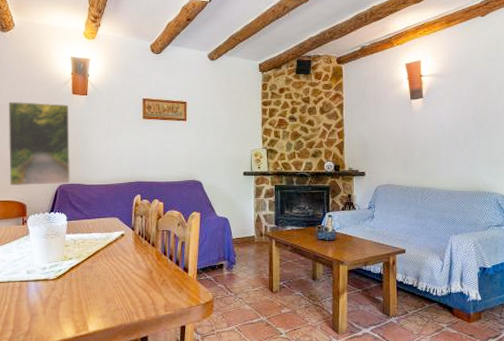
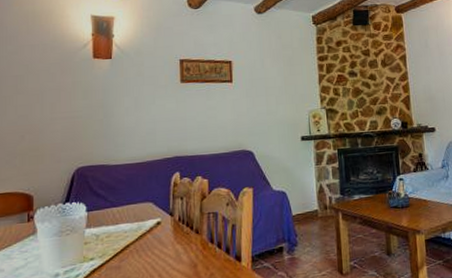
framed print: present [8,101,71,187] -> none [9,69,92,174]

